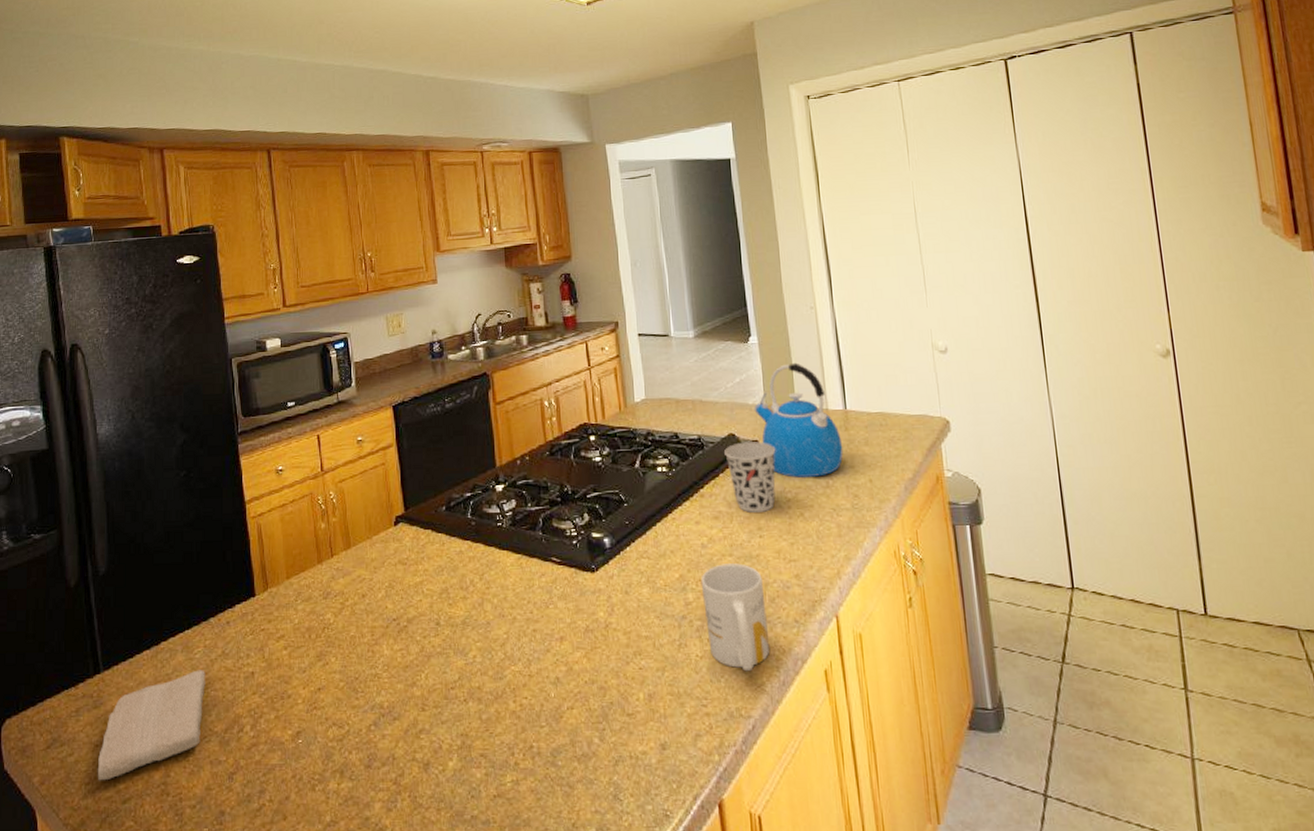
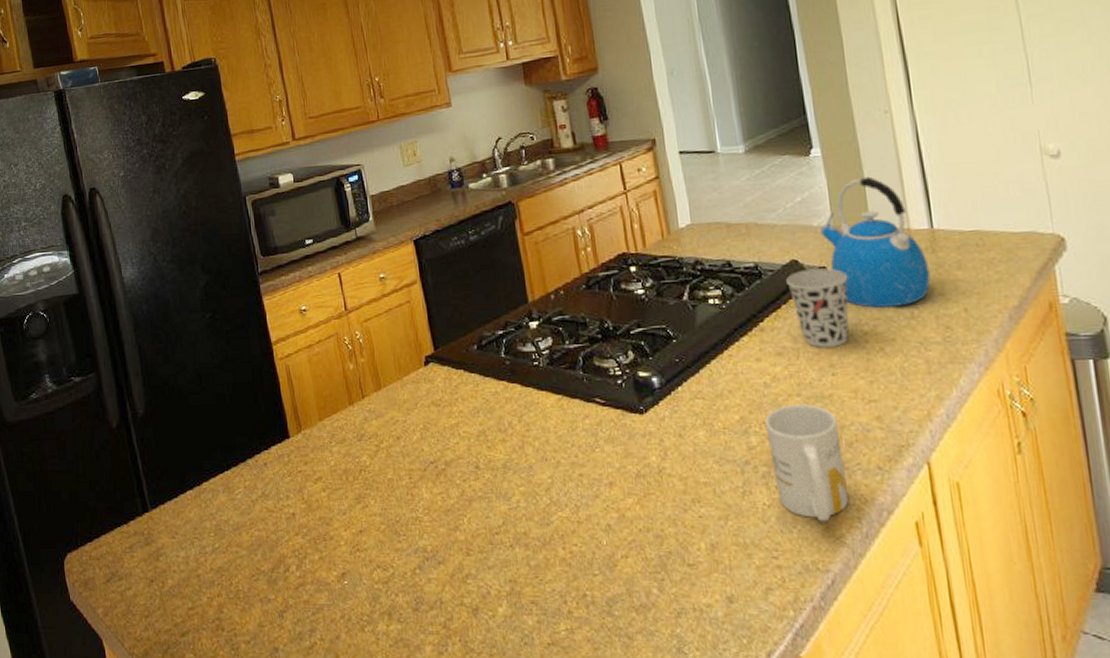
washcloth: present [97,670,205,781] -> none [154,510,249,614]

